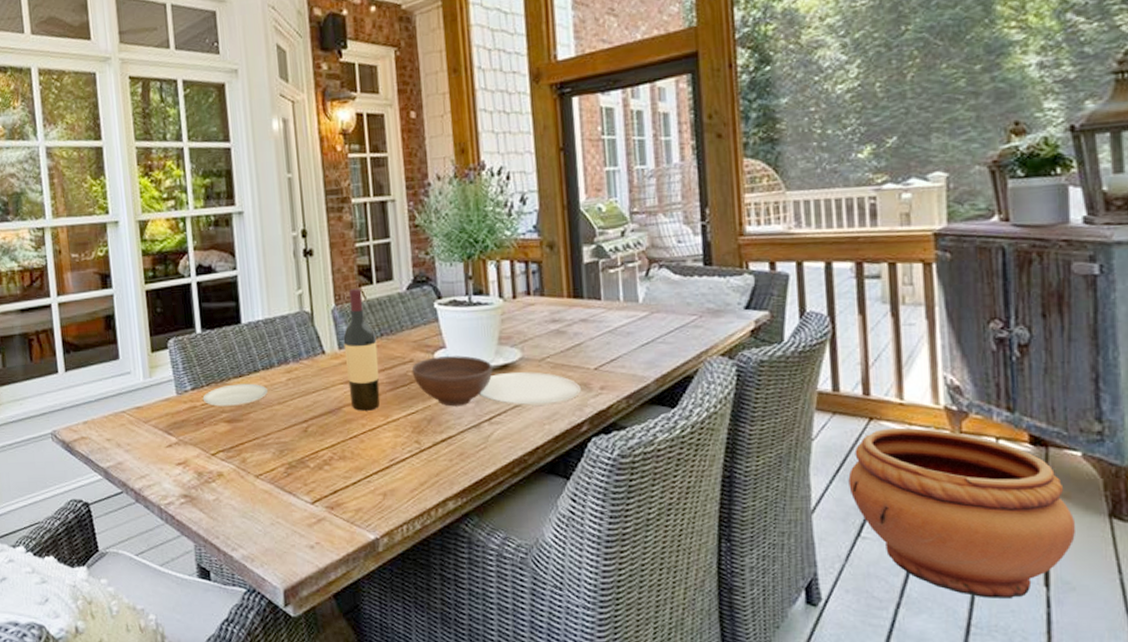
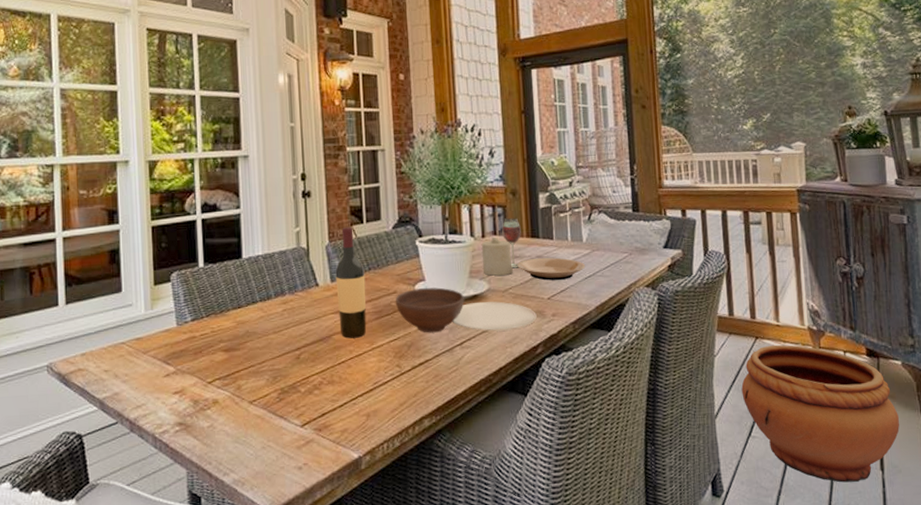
plate: present [202,383,269,407] -> none [202,314,265,337]
candle: none [512,297,551,343] -> present [481,237,513,276]
wineglass: none [537,275,561,334] -> present [502,218,521,269]
plate: none [556,321,642,348] -> present [517,257,586,281]

